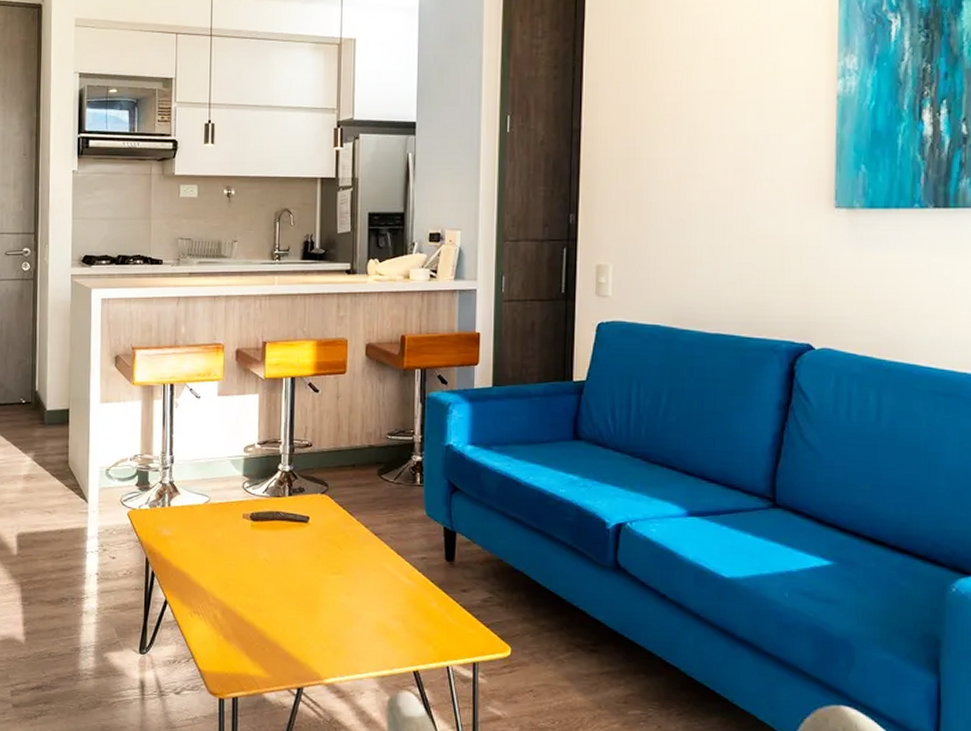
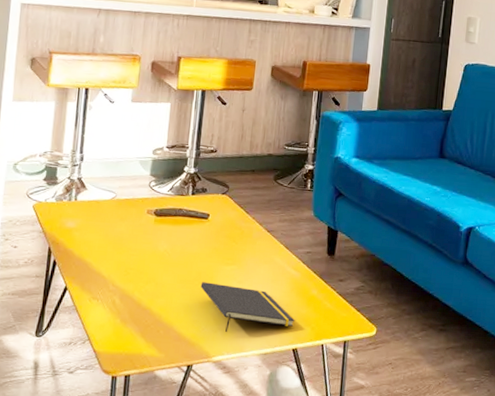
notepad: none [305,594,413,652] -> present [200,282,294,333]

